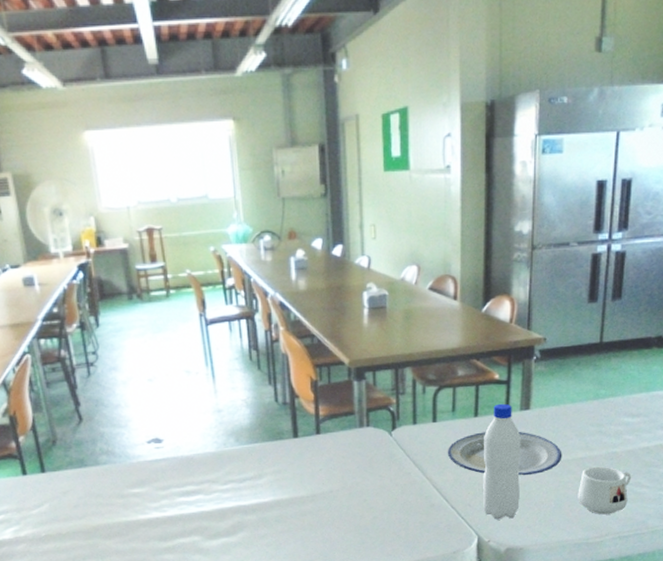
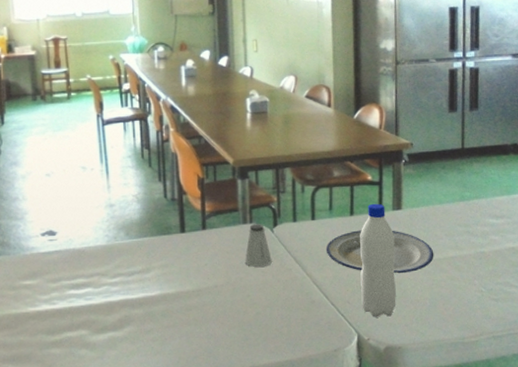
saltshaker: none [361,427,390,471] -> present [244,224,272,267]
mug: present [578,466,632,515] -> none [451,265,501,314]

